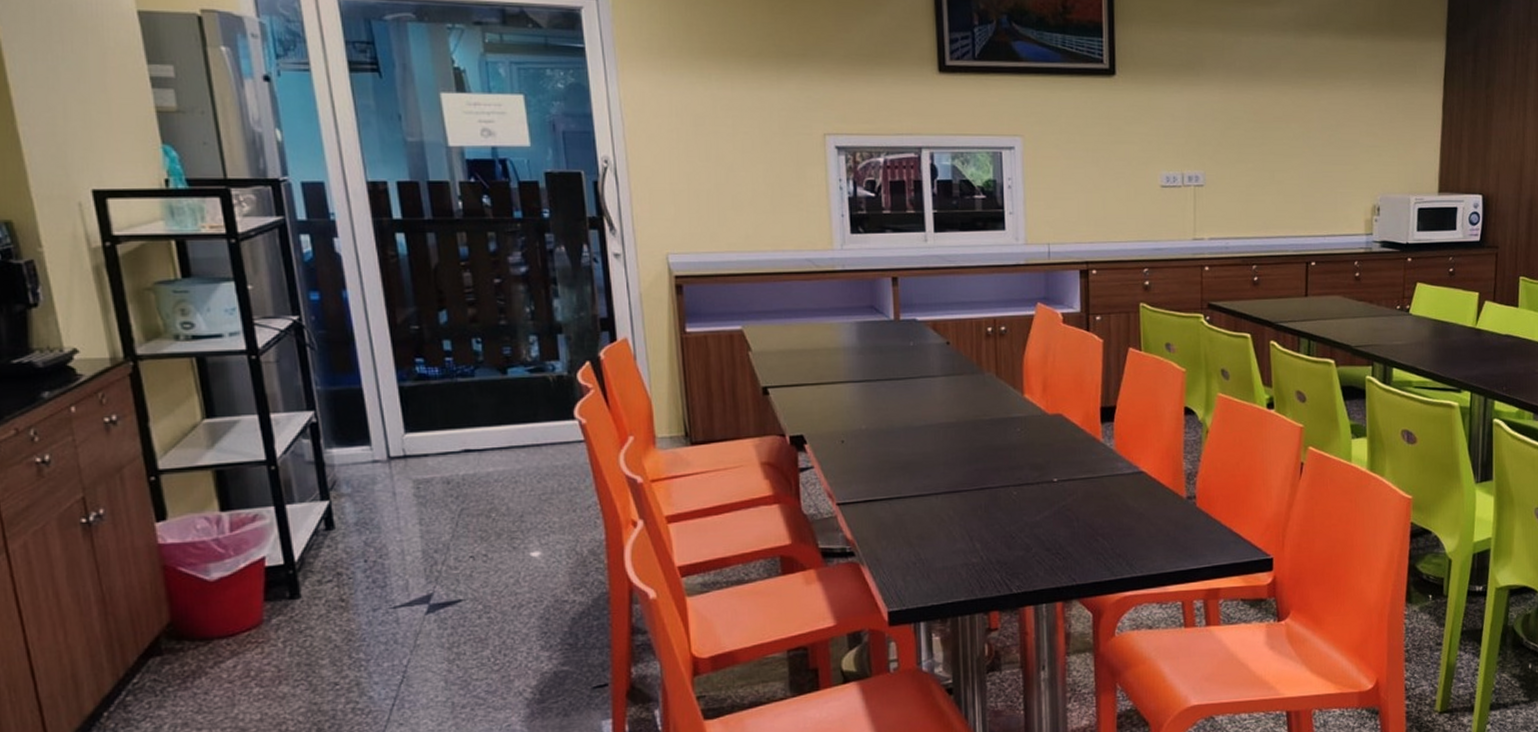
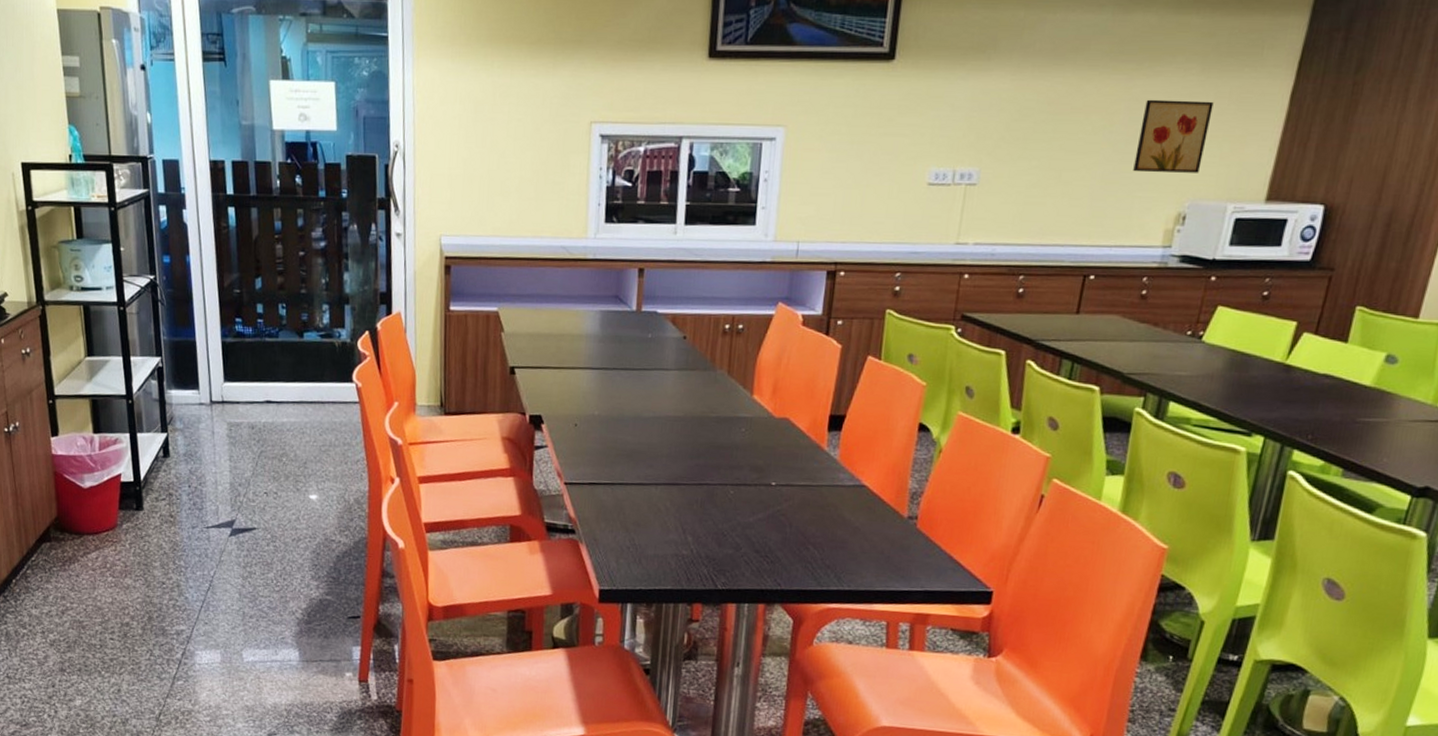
wall art: none [1331,109,1386,172] -> present [1133,99,1214,173]

